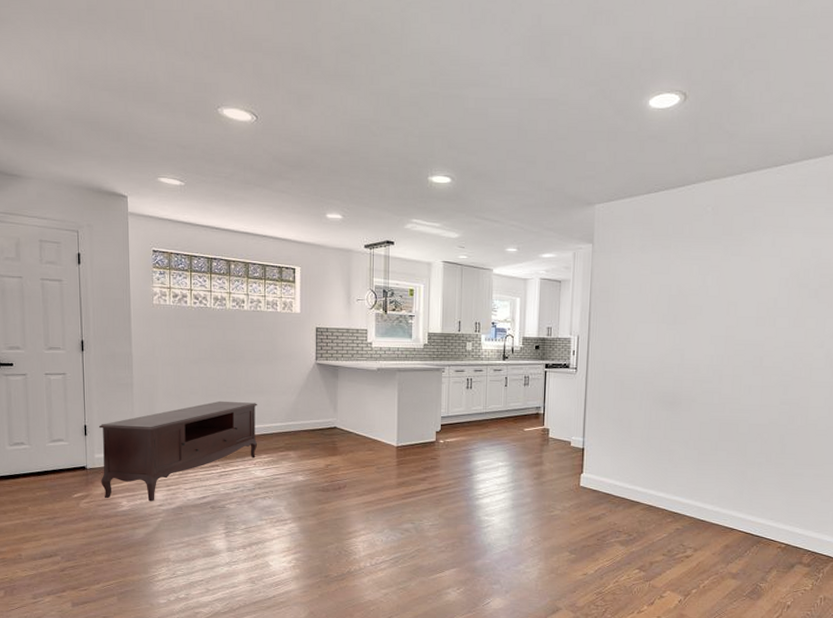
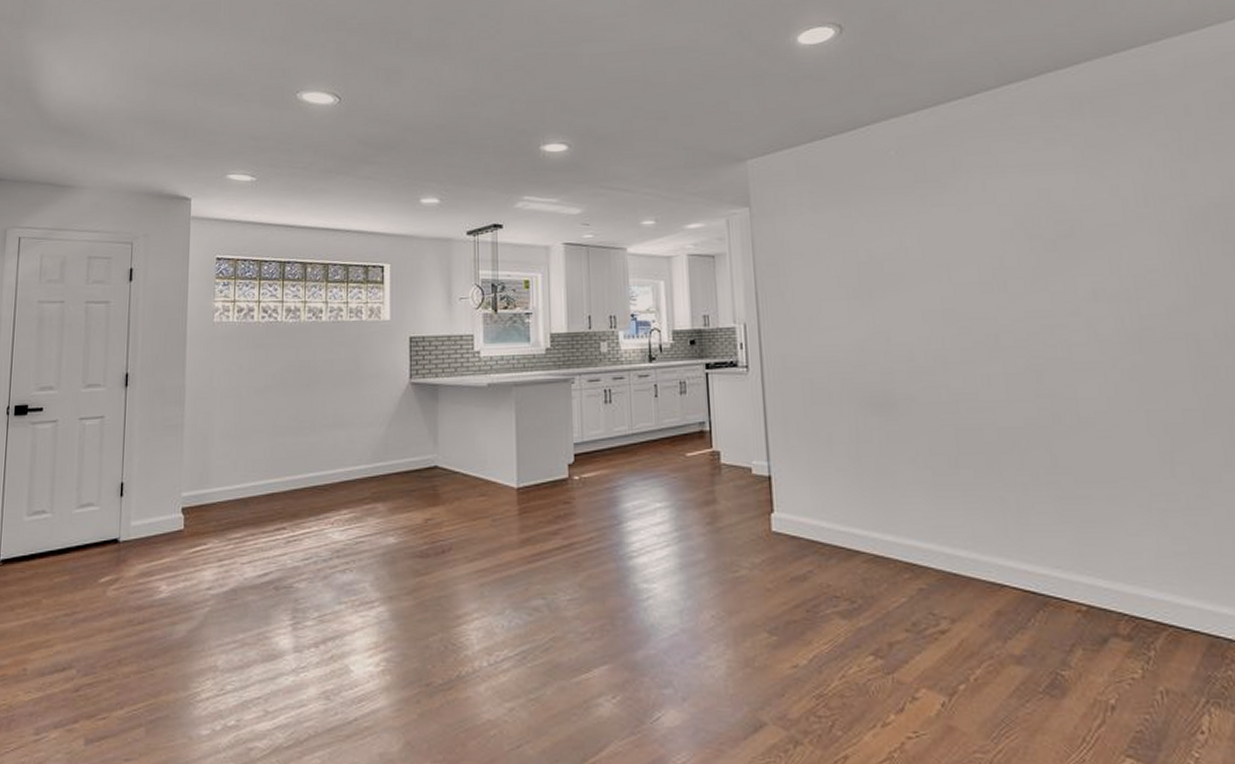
tv stand: present [98,400,258,502] -> none [136,439,337,584]

